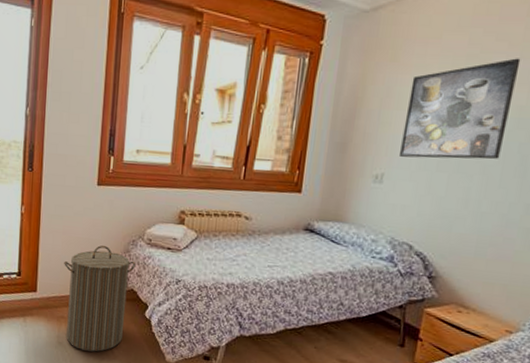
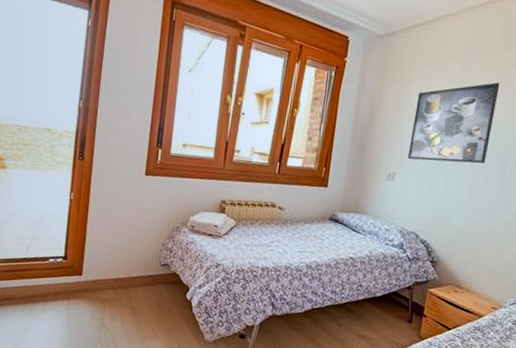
laundry hamper: present [64,245,136,352] -> none [109,231,179,333]

